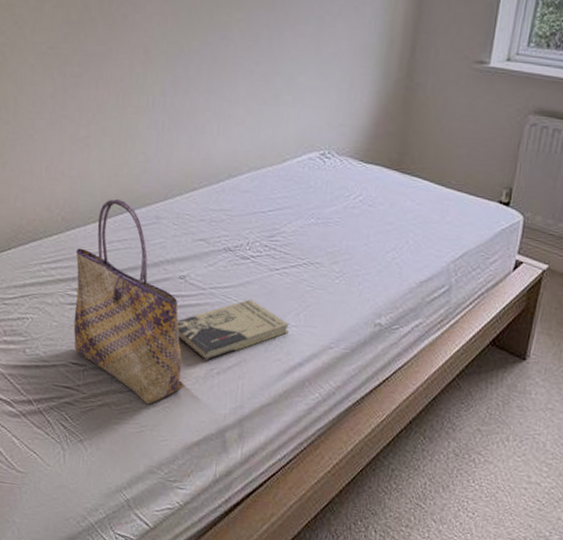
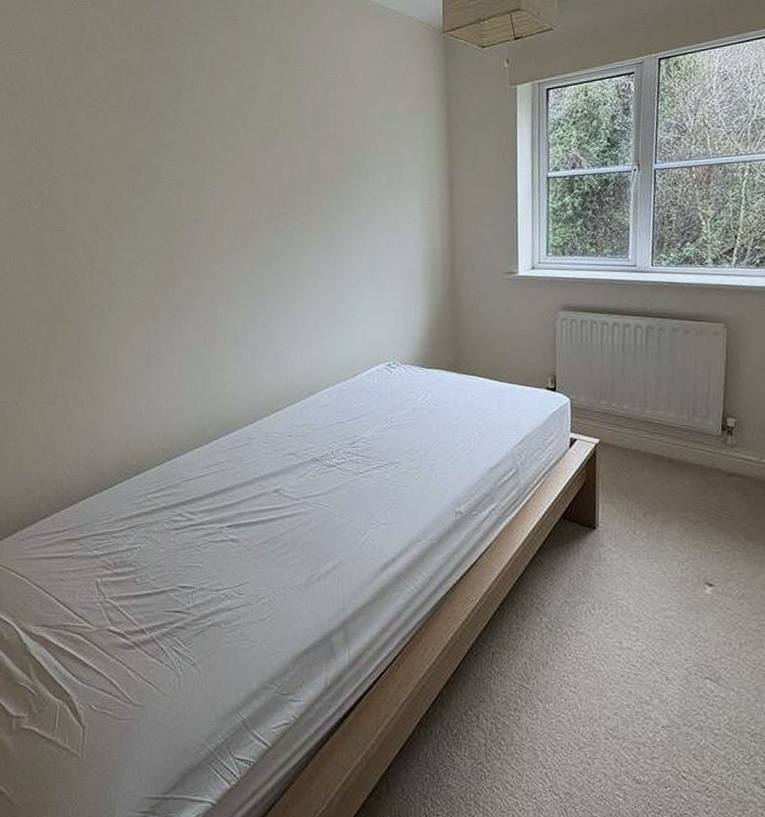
tote bag: present [73,198,182,404] -> none [177,425,285,618]
book: present [176,299,289,361] -> none [275,504,379,568]

